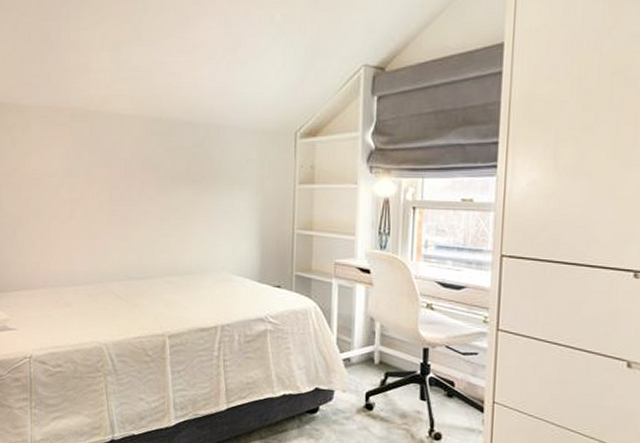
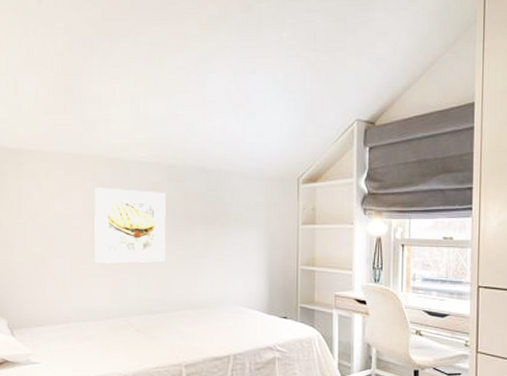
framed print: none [73,143,149,225] -> present [94,188,166,263]

